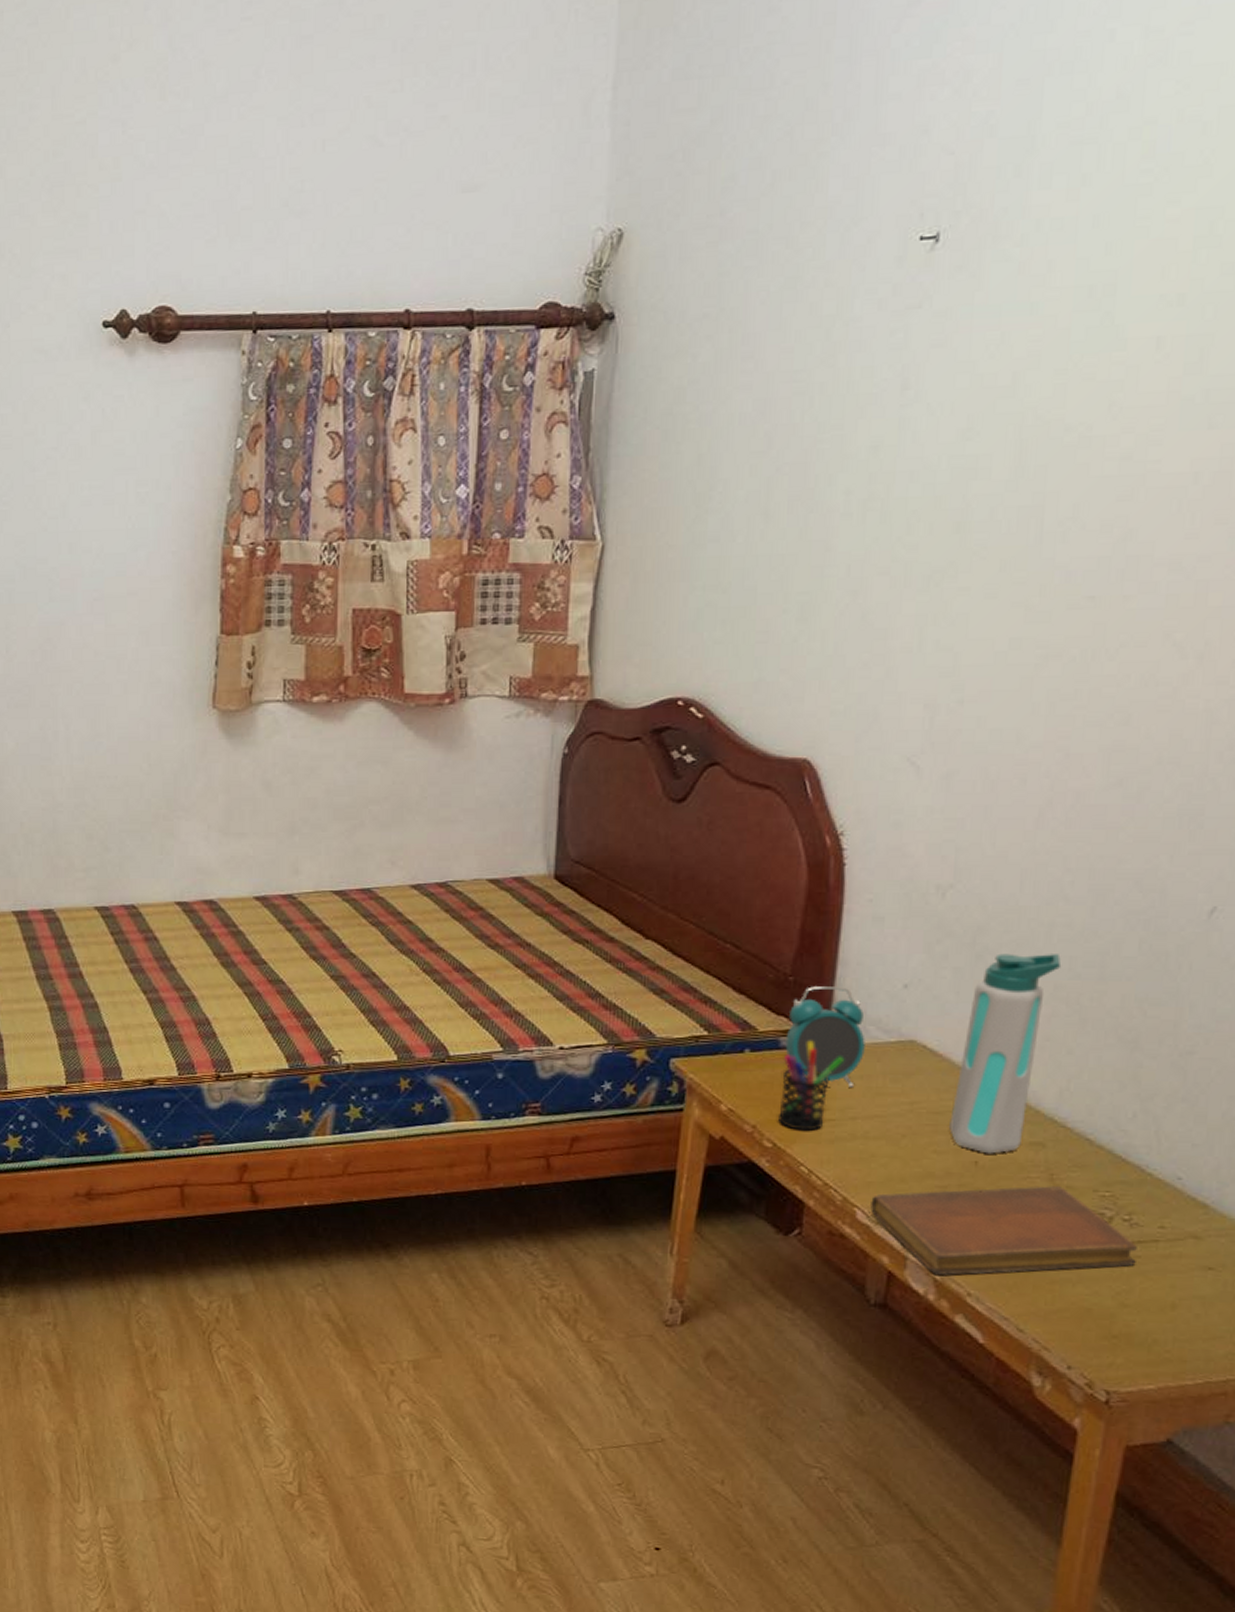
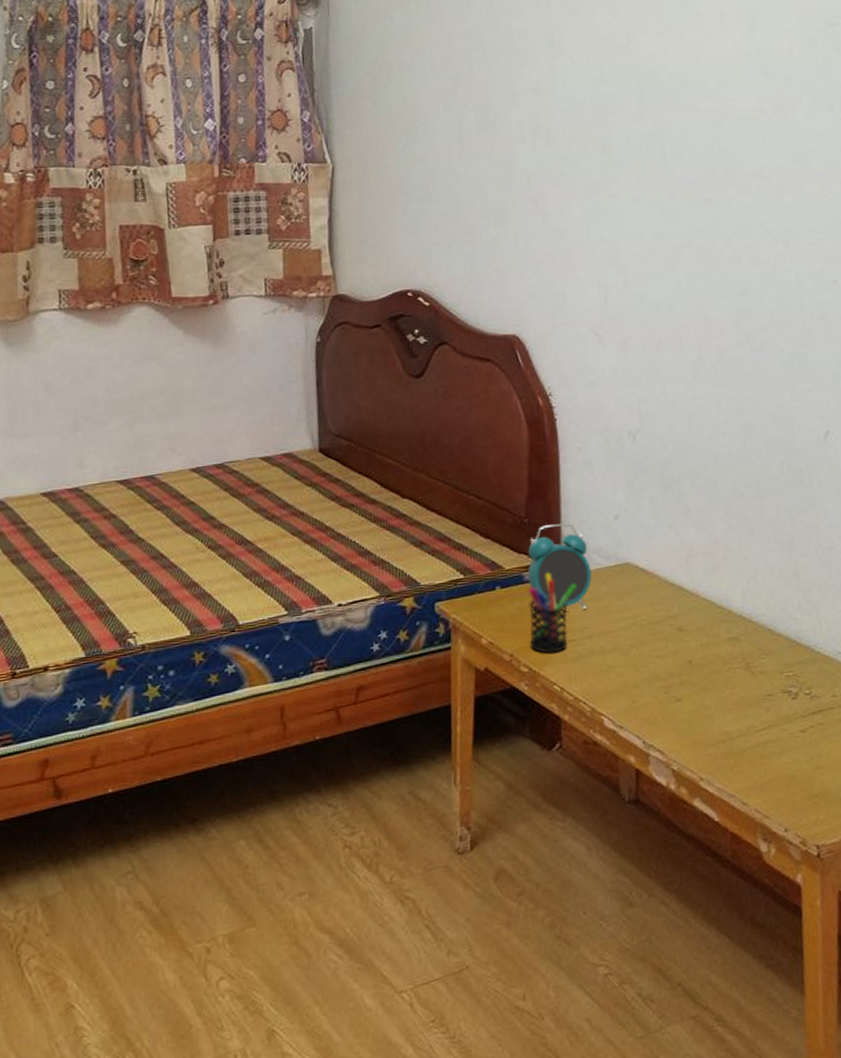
notebook: present [870,1185,1137,1275] -> none [614,672,820,766]
water bottle: present [949,953,1062,1154] -> none [665,479,729,653]

